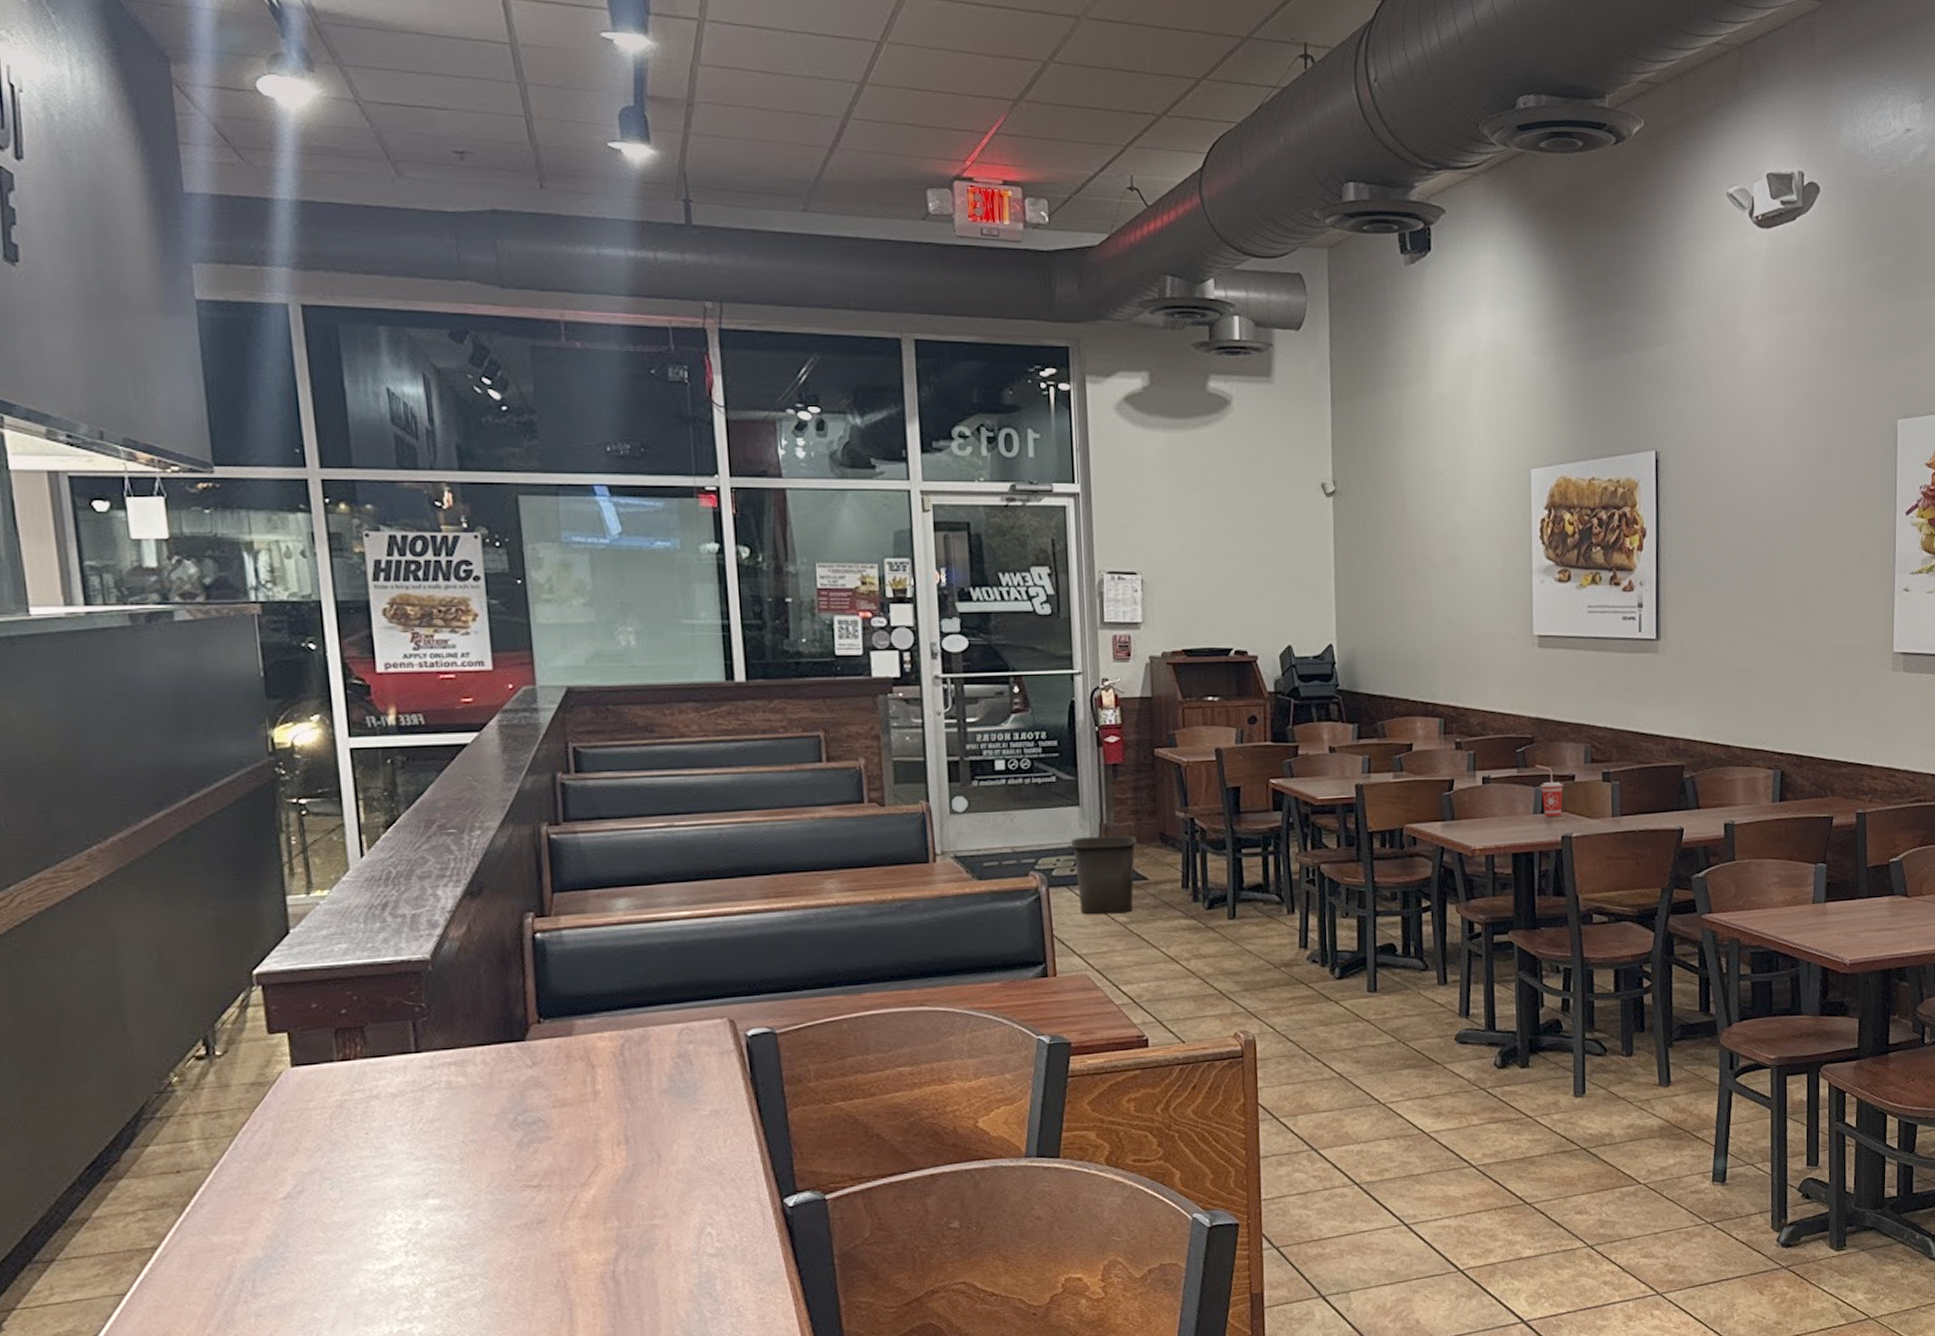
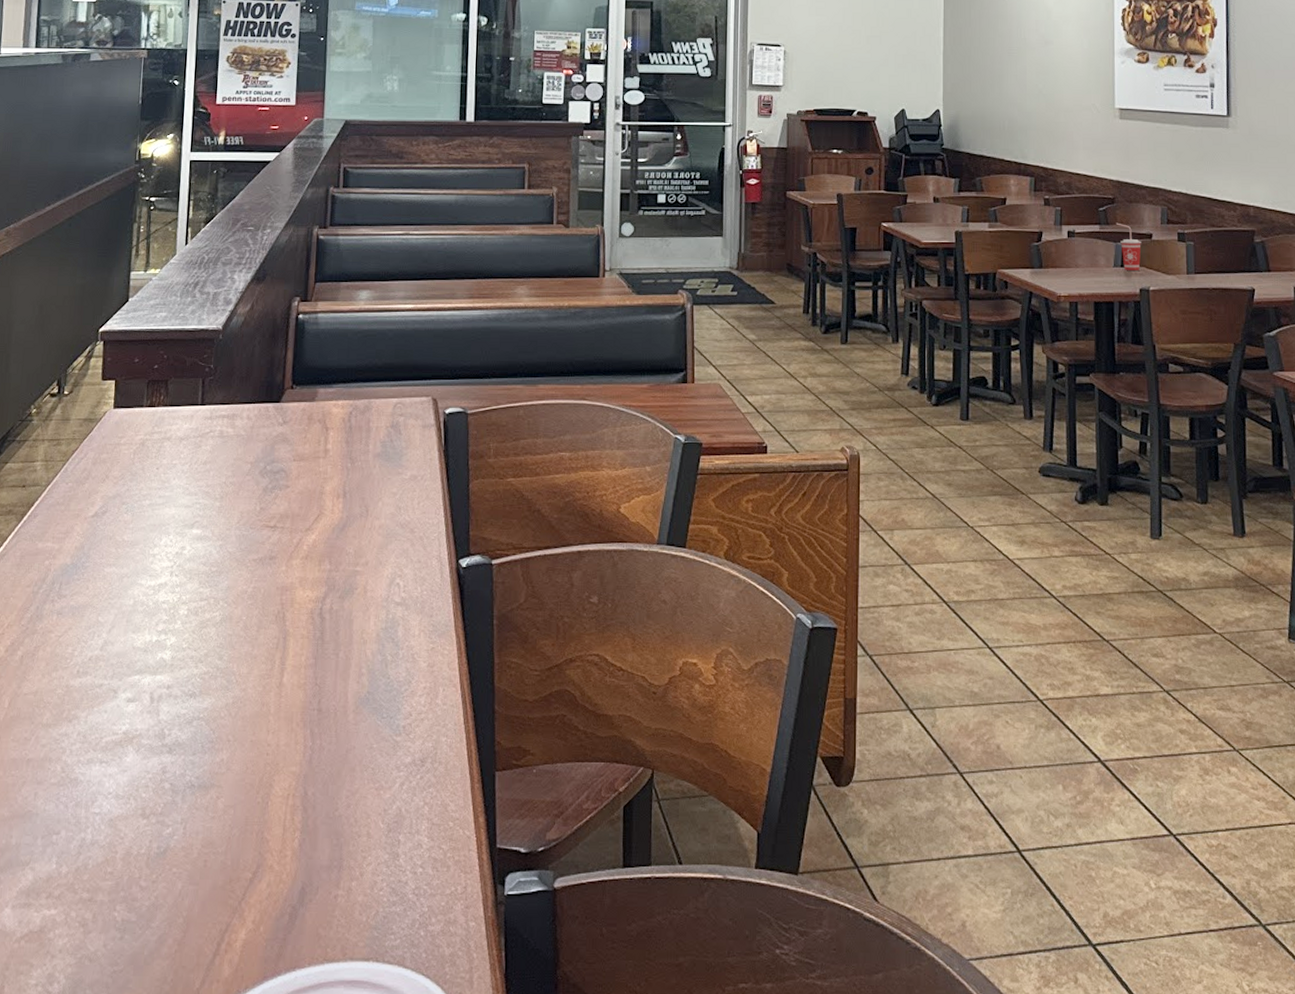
waste bin: present [1071,835,1137,915] -> none [714,264,768,332]

